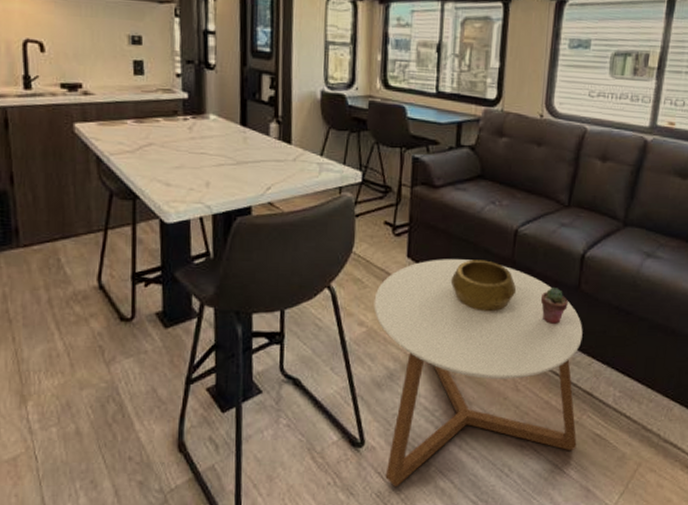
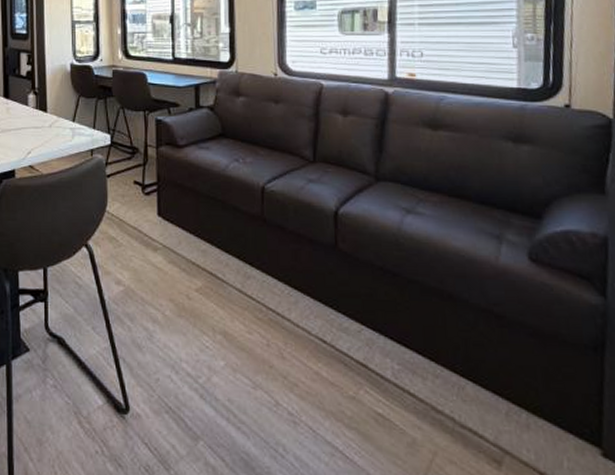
coffee table: present [373,259,583,486] -> none [129,217,357,461]
decorative bowl: present [450,260,517,312] -> none [202,217,270,272]
potted succulent: present [540,288,568,325] -> none [296,246,327,287]

